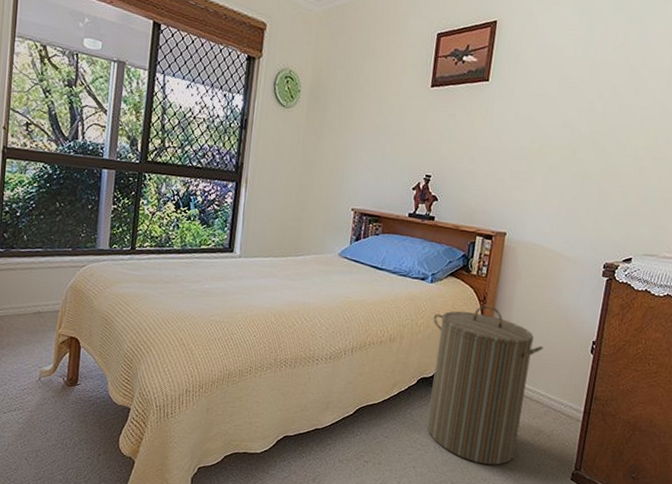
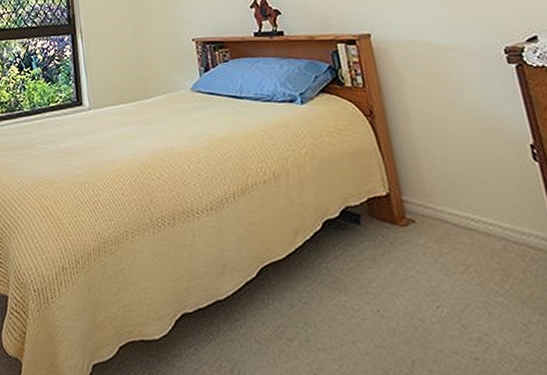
laundry hamper: present [426,305,544,465] -> none [317,120,486,330]

